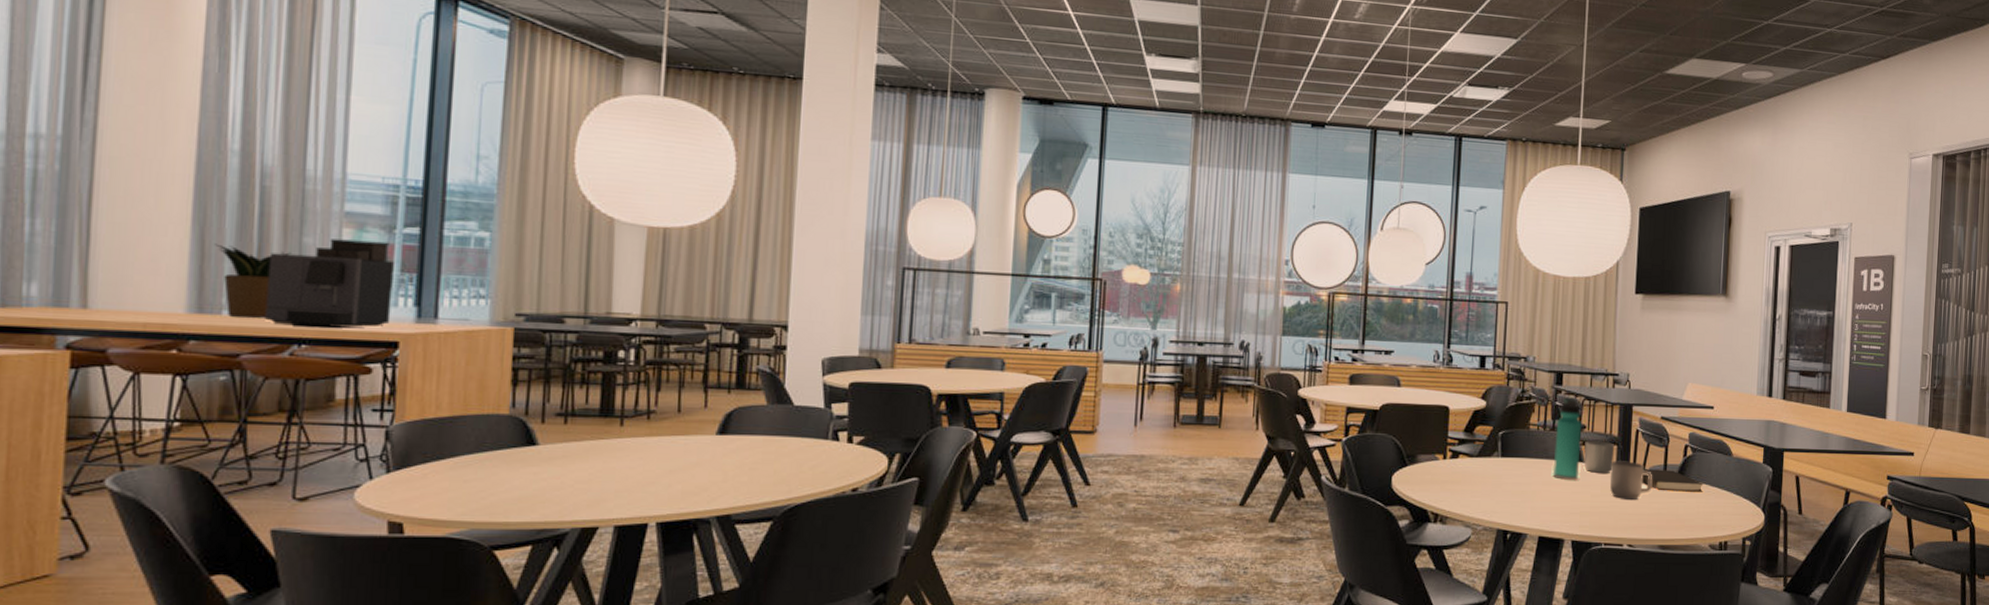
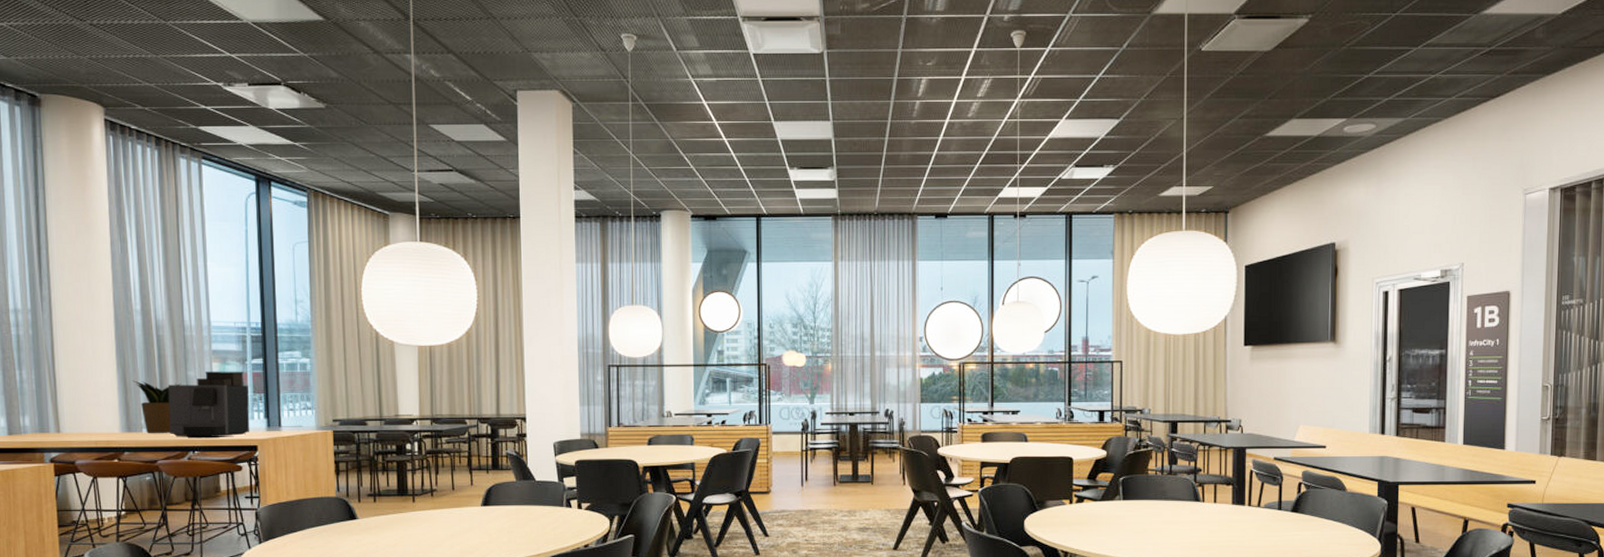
thermos bottle: present [1552,398,1582,481] -> none [1171,445,1198,519]
mug: present [1584,440,1615,473] -> none [1201,482,1230,511]
mug: present [1610,460,1653,500] -> none [1227,499,1268,534]
book: present [1642,469,1704,493] -> none [1258,506,1318,526]

